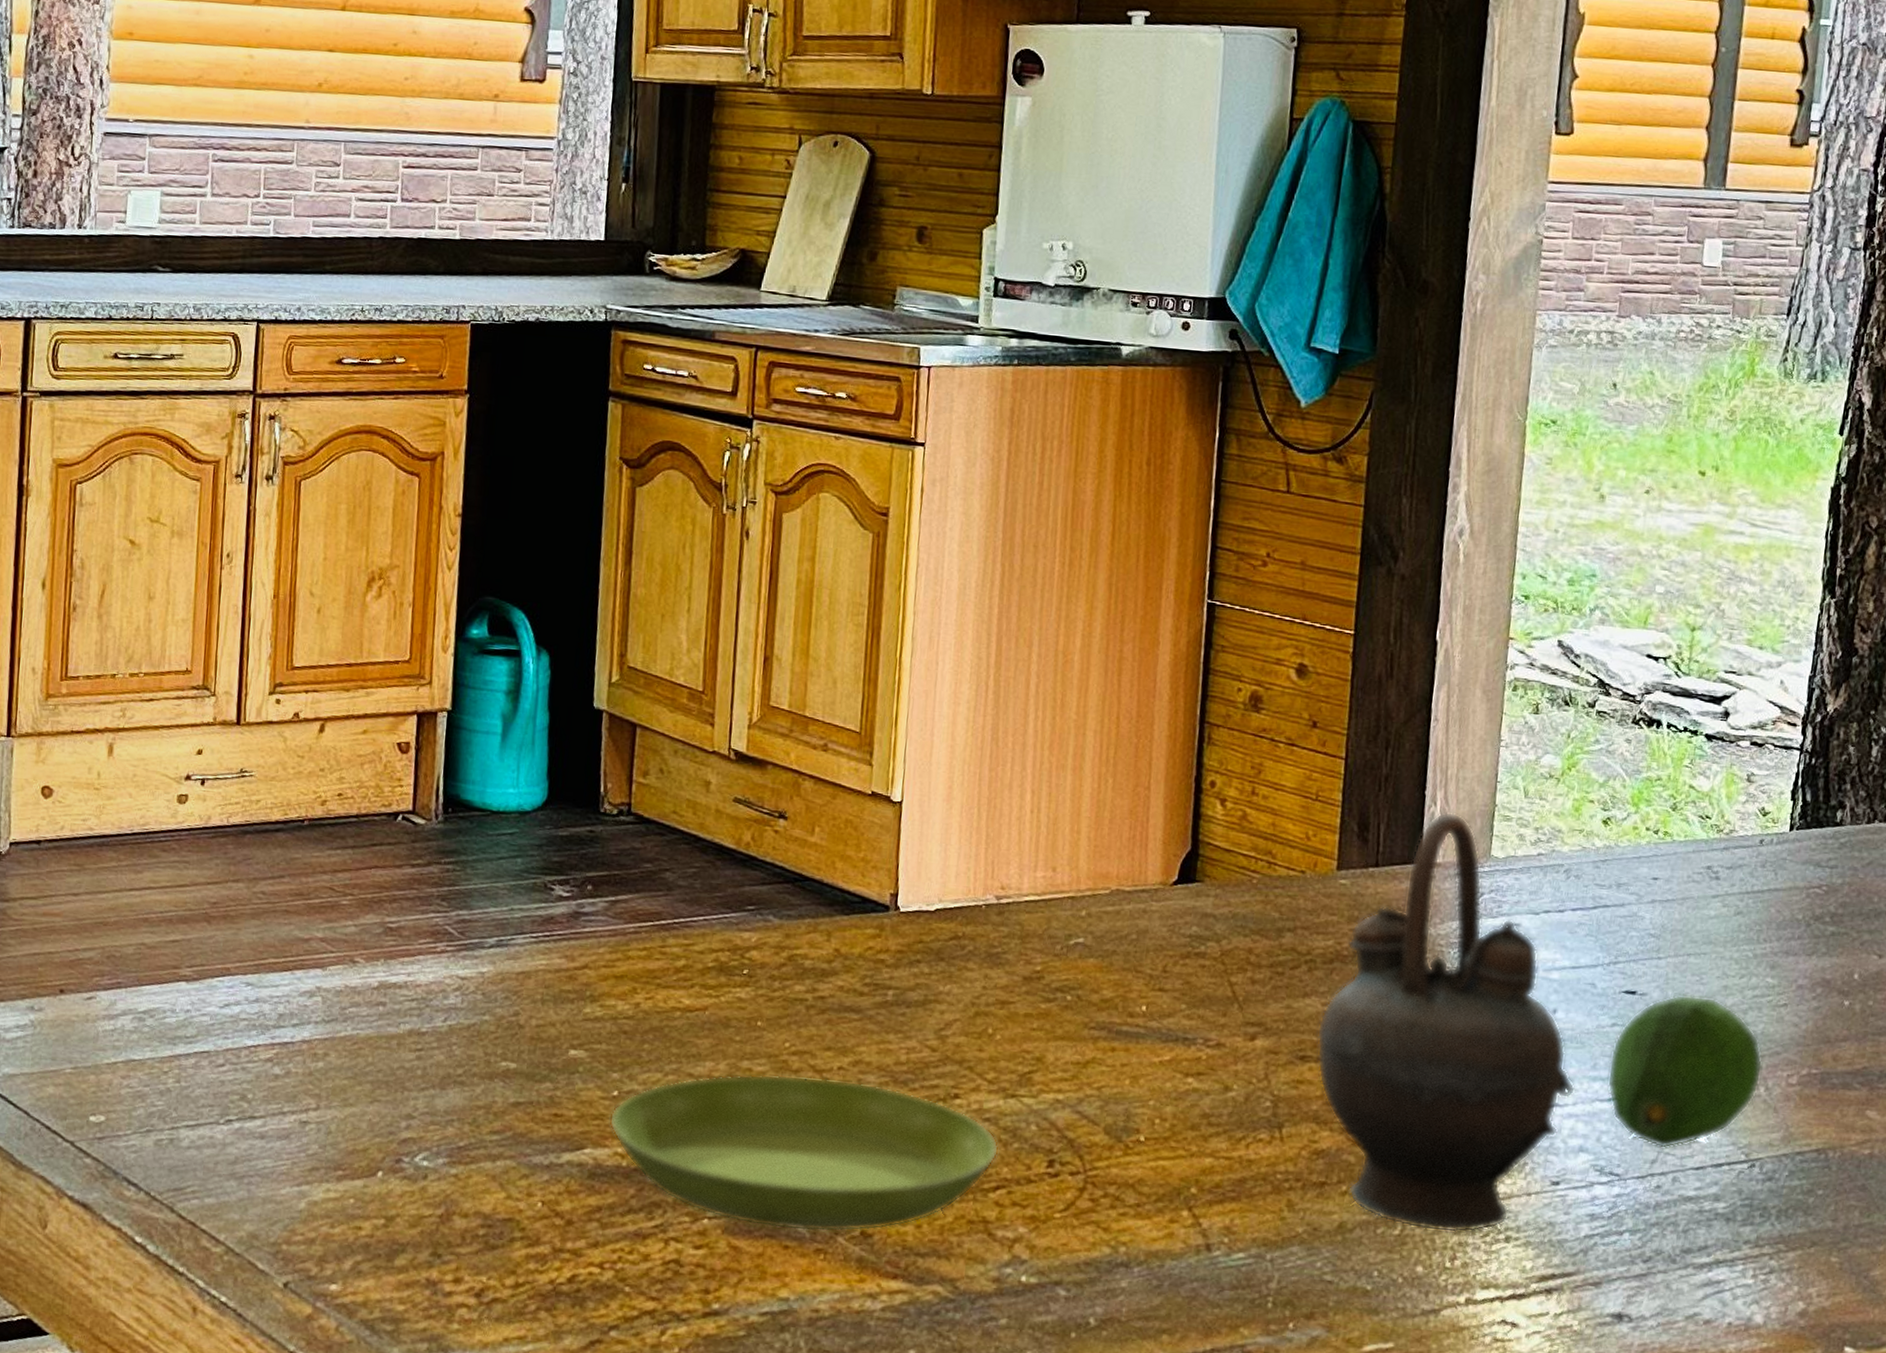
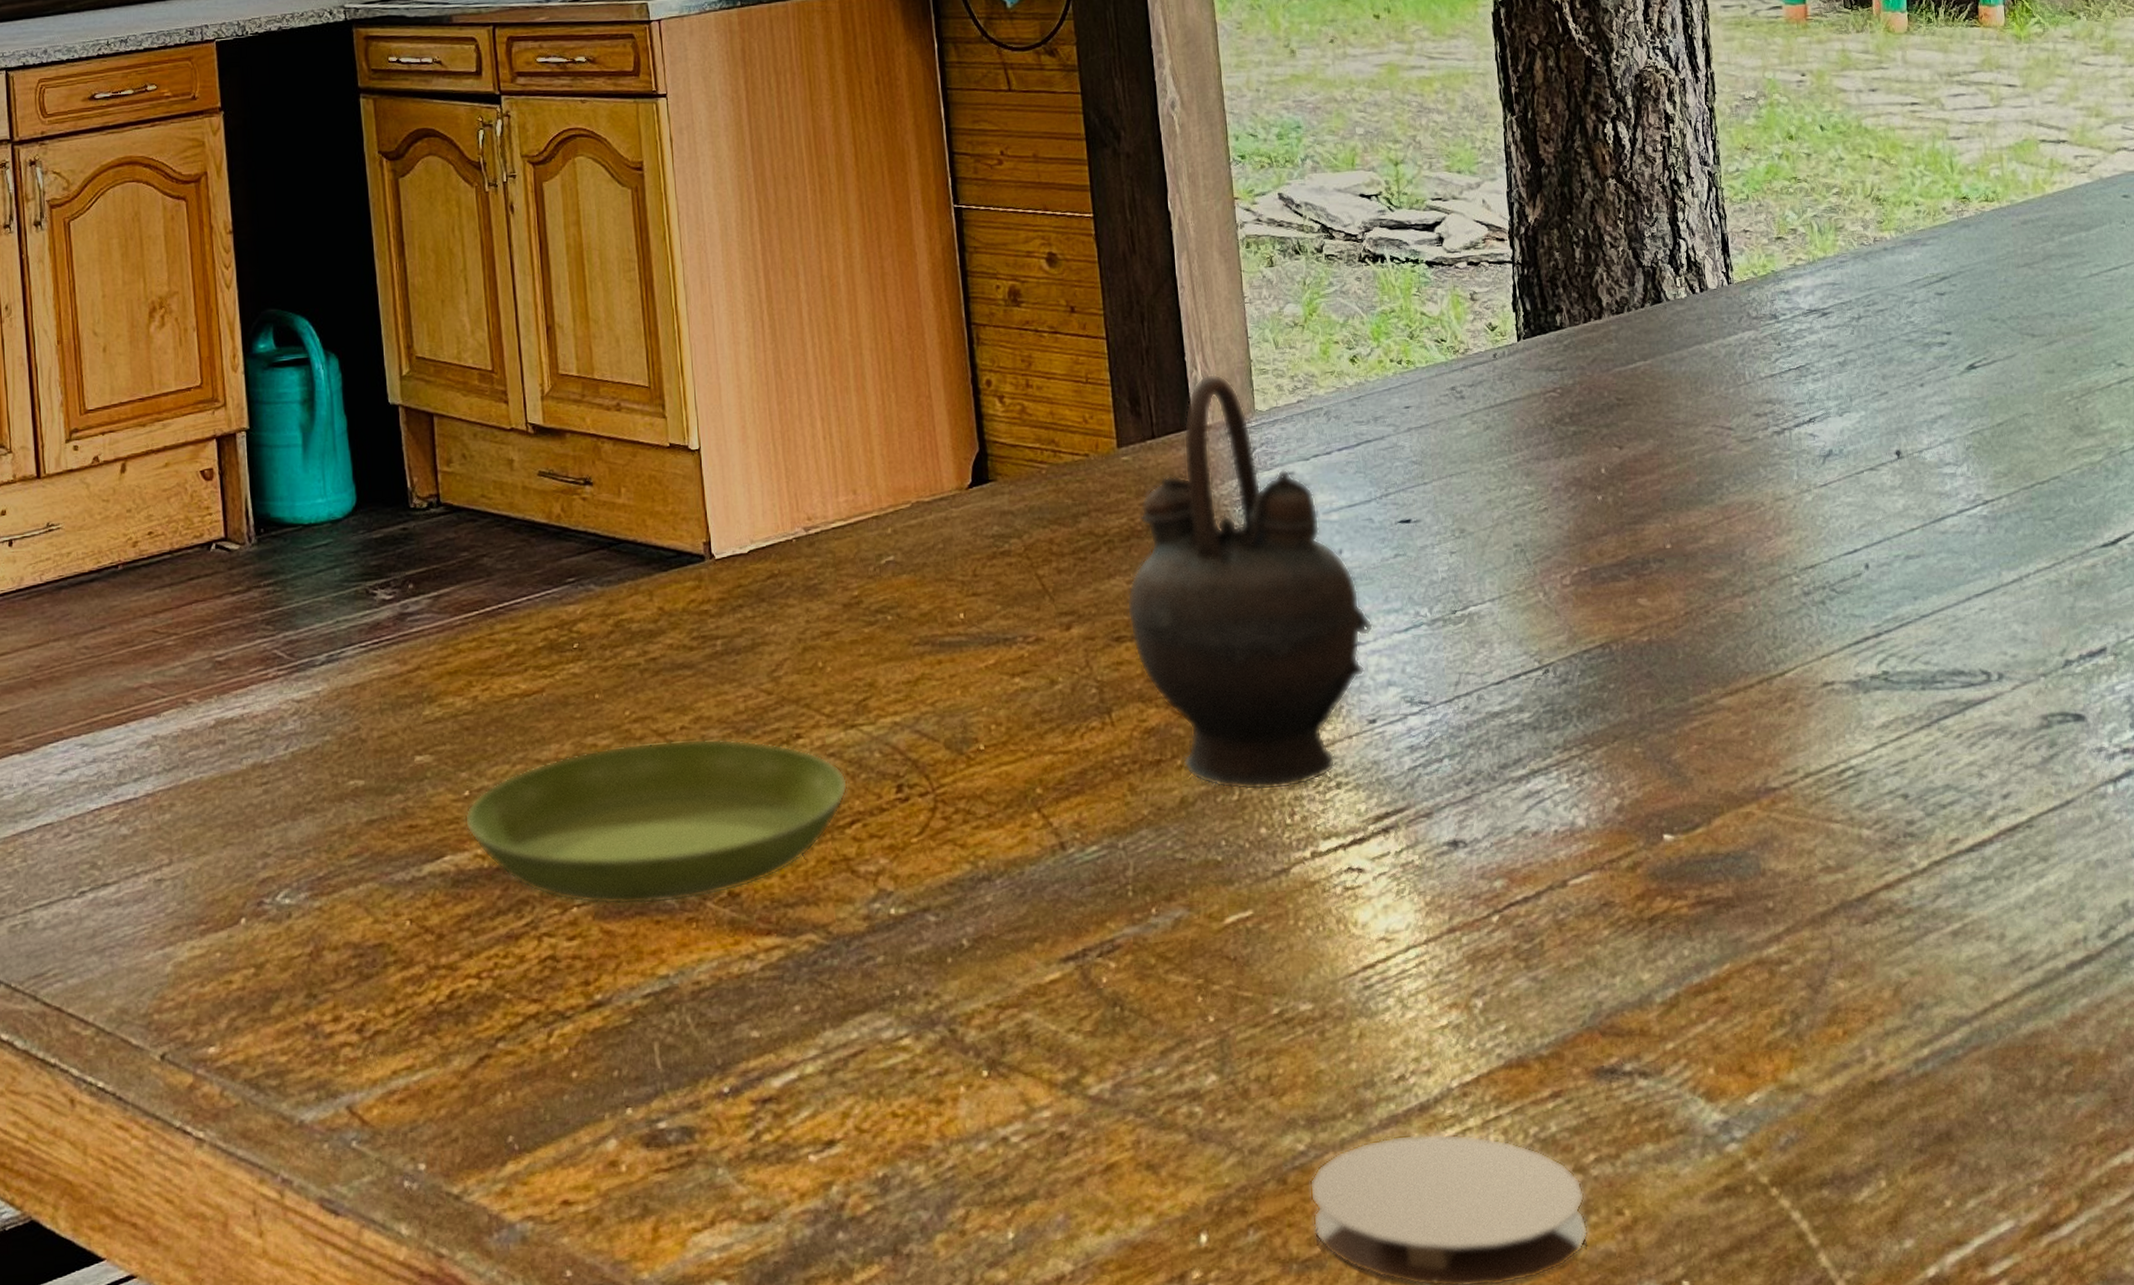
fruit: present [1607,994,1763,1149] -> none [1398,513,1538,669]

